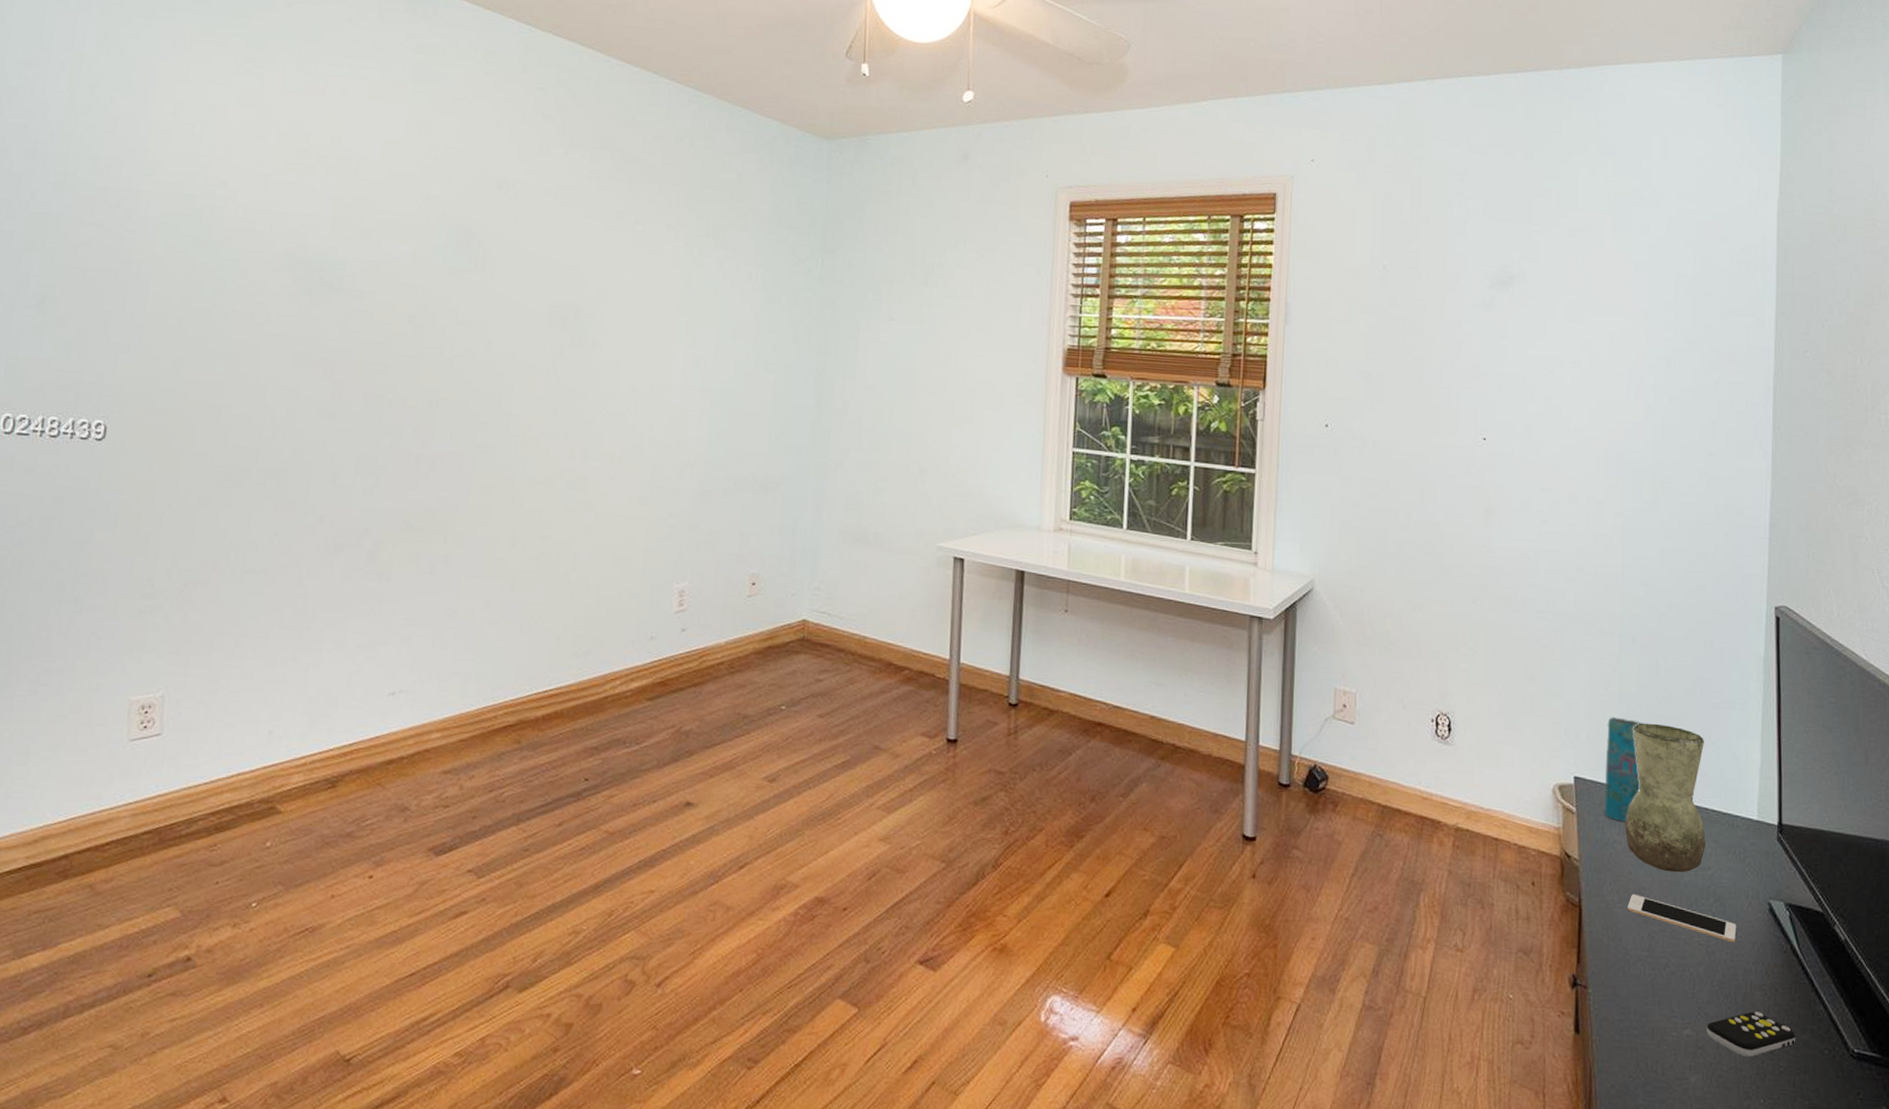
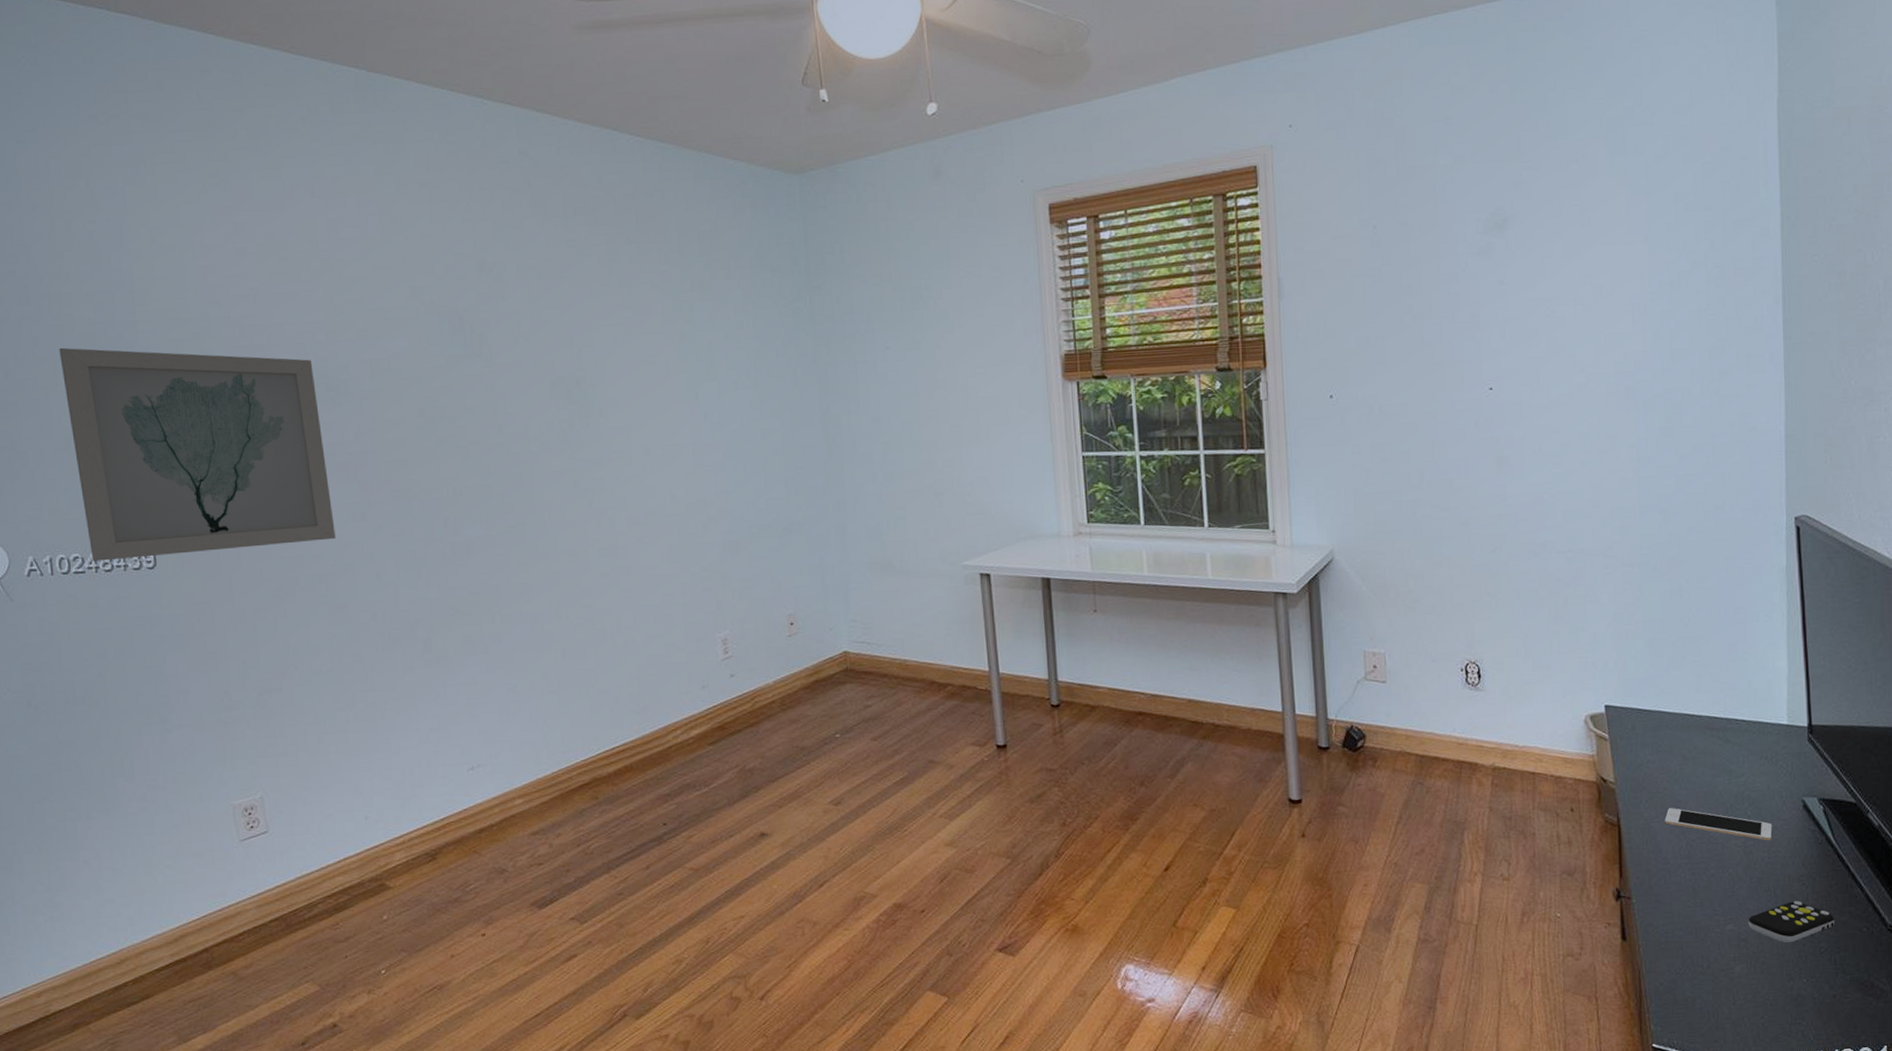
wall art: none [39,206,311,435] -> present [59,347,336,562]
cover: present [1604,717,1694,822] -> none [1634,644,1723,742]
vase: present [1624,723,1706,873] -> none [1657,645,1738,783]

